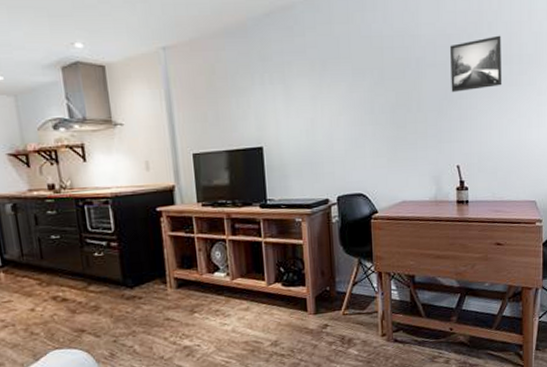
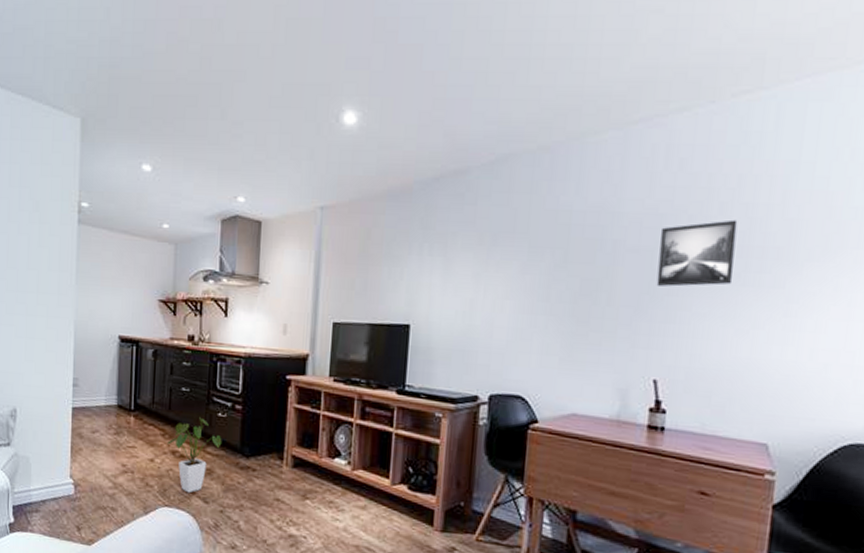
house plant: none [46,260,104,332] -> present [167,417,222,494]

